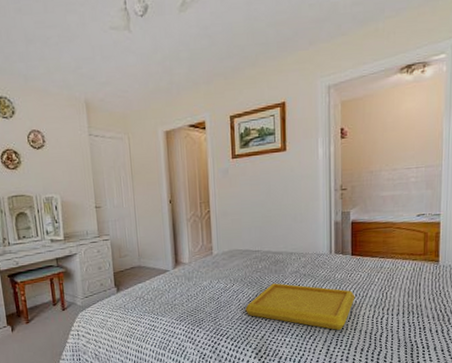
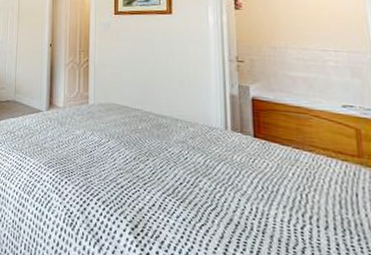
serving tray: present [245,283,355,331] -> none [121,149,262,229]

